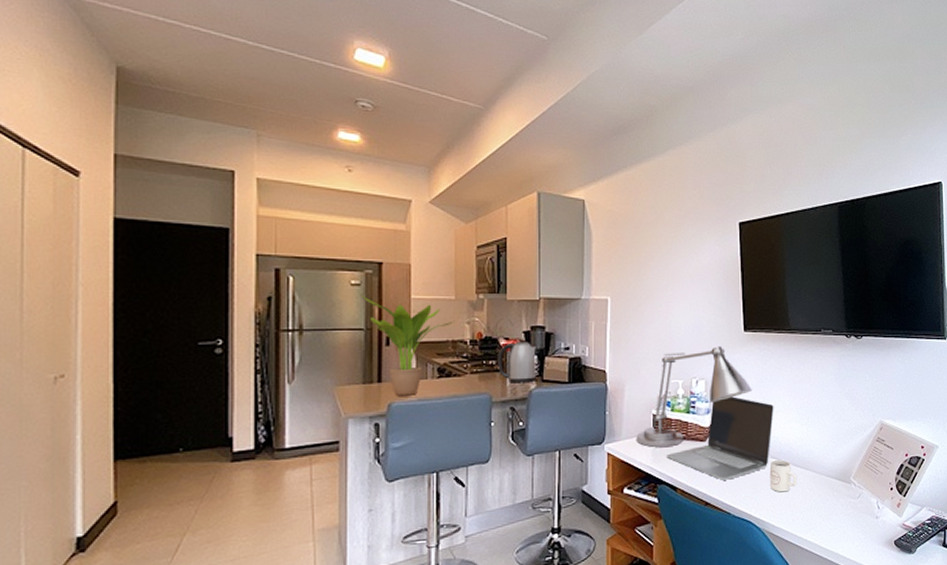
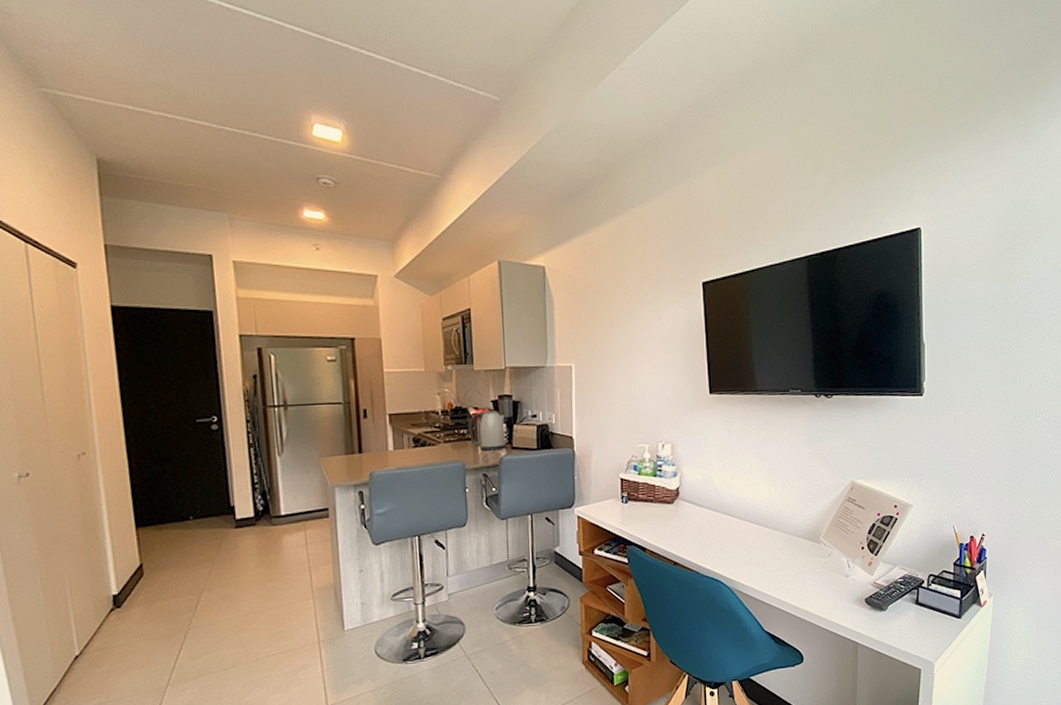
potted plant: present [361,293,455,397] -> none [337,368,426,466]
desk lamp: present [636,346,752,448] -> none [604,410,719,510]
laptop: present [667,396,774,481] -> none [635,459,741,542]
mug: present [769,459,797,493] -> none [737,520,766,552]

